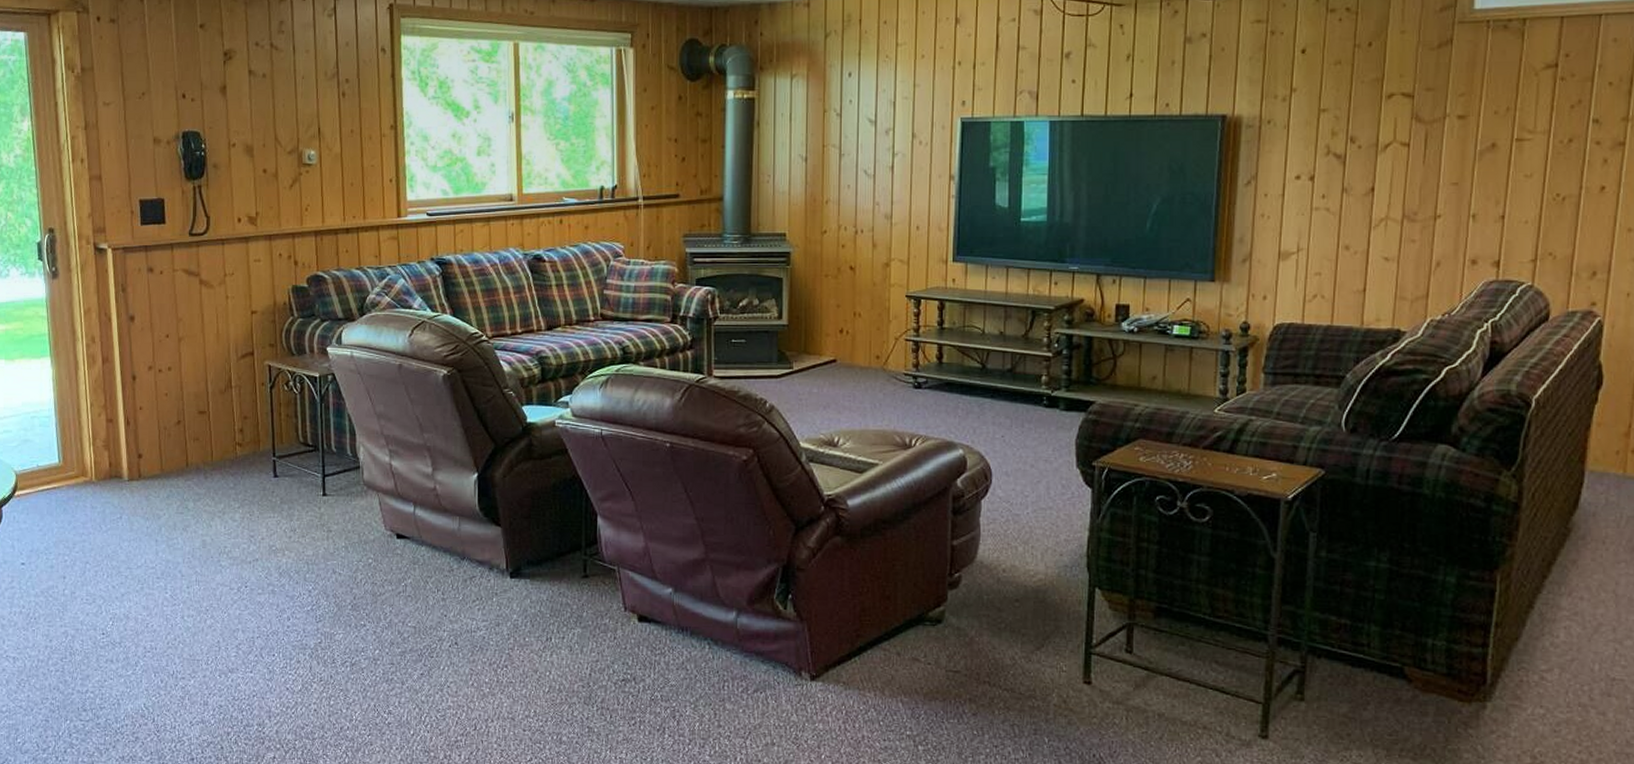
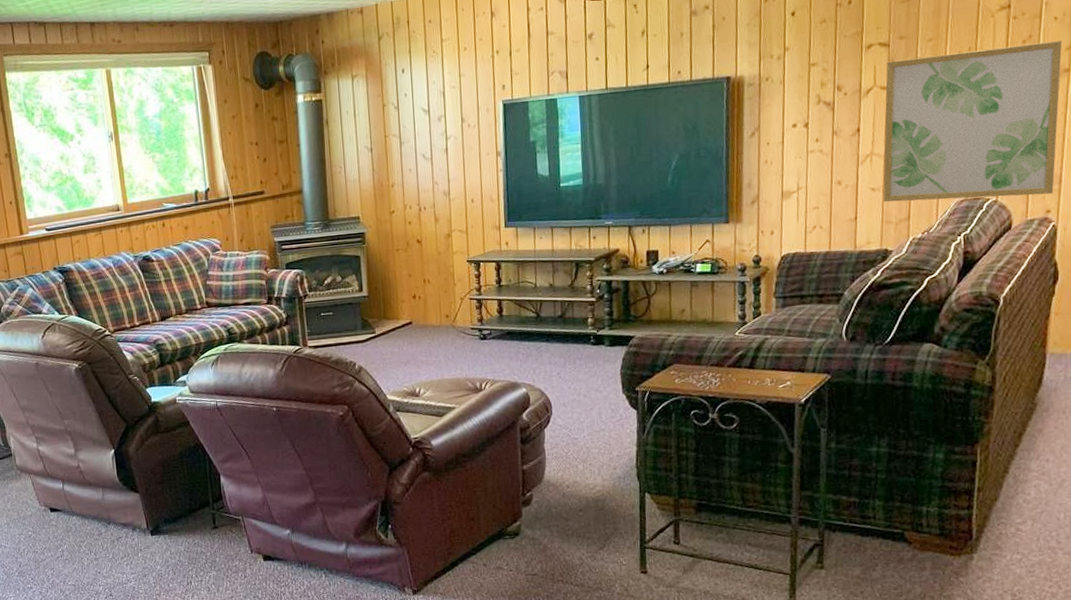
wall art: none [1398,110,1618,284] -> present [883,41,1063,203]

